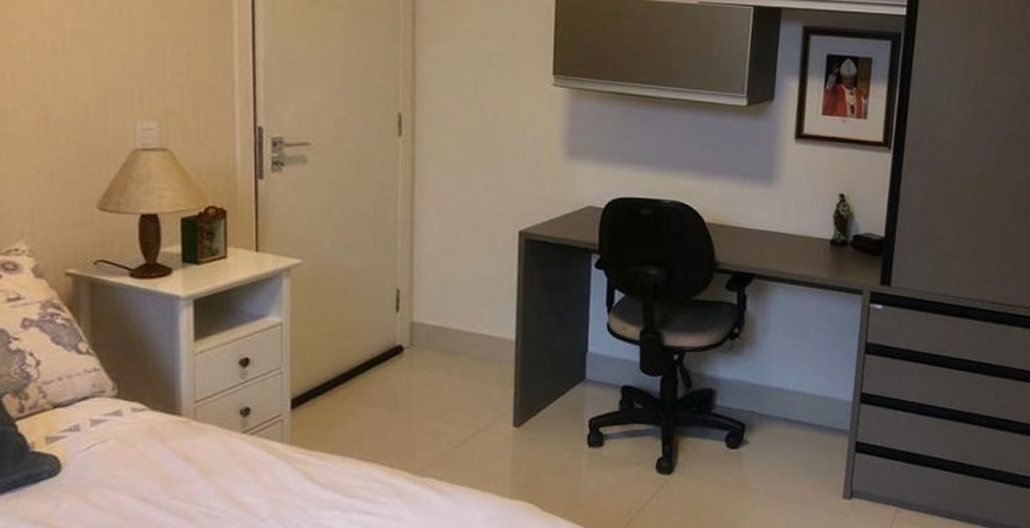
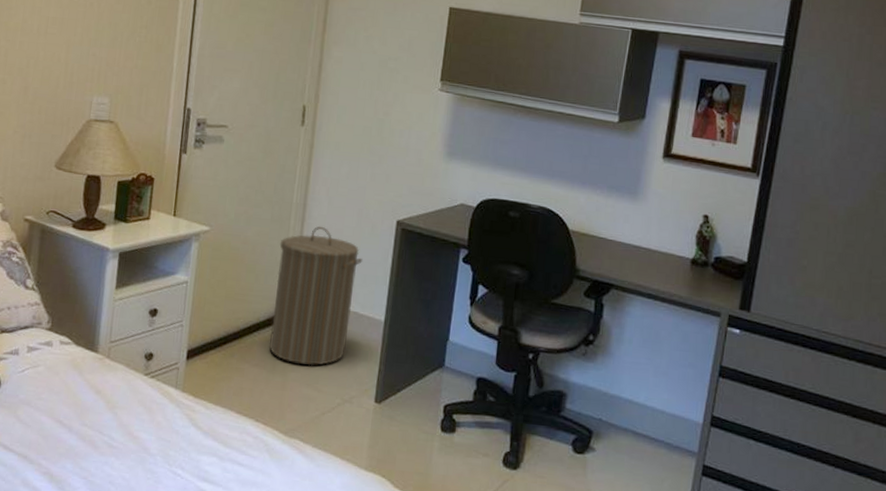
laundry hamper: none [387,245,485,398] -> present [268,226,363,366]

